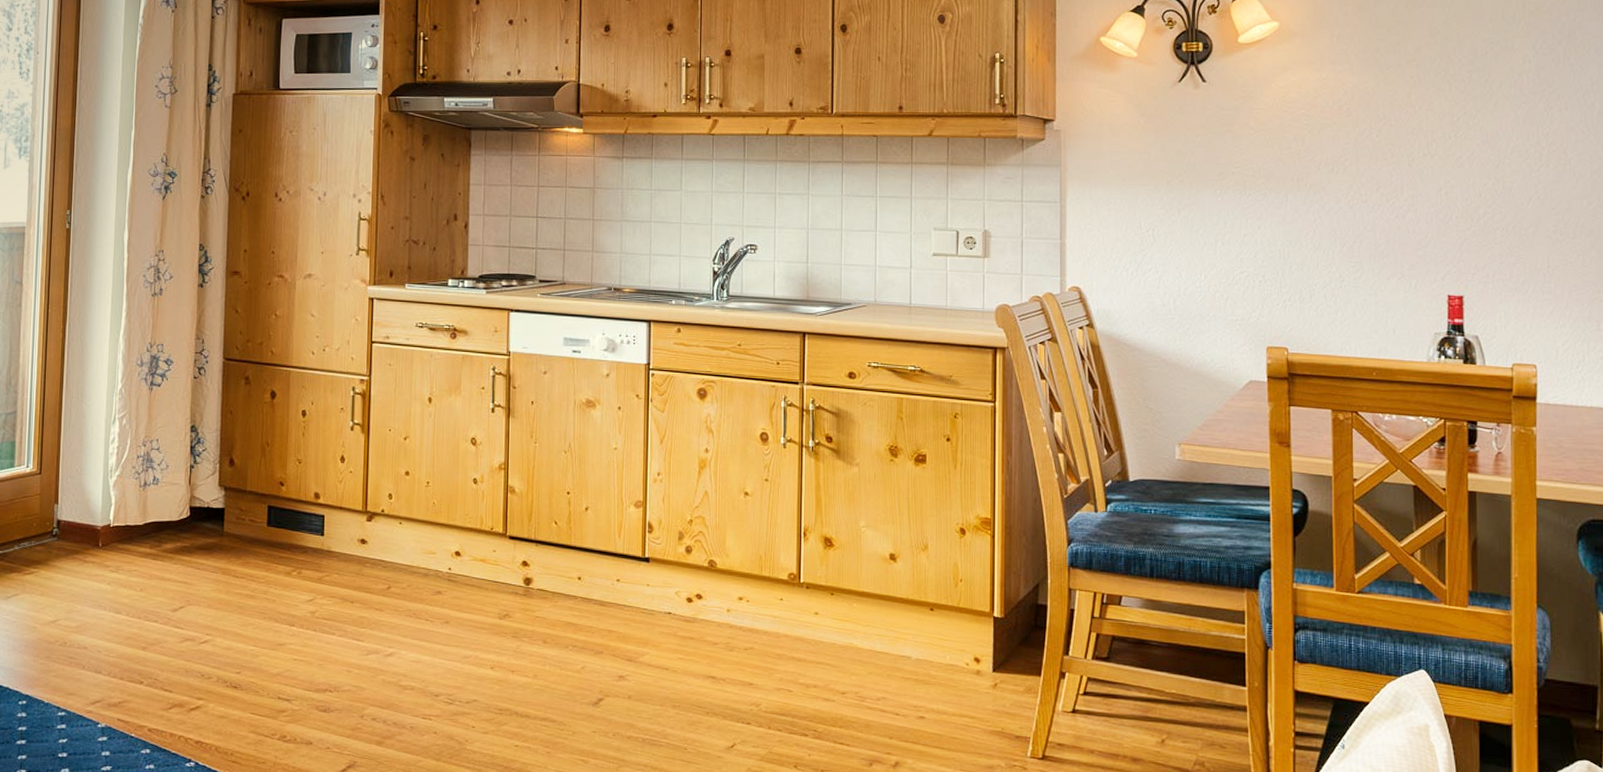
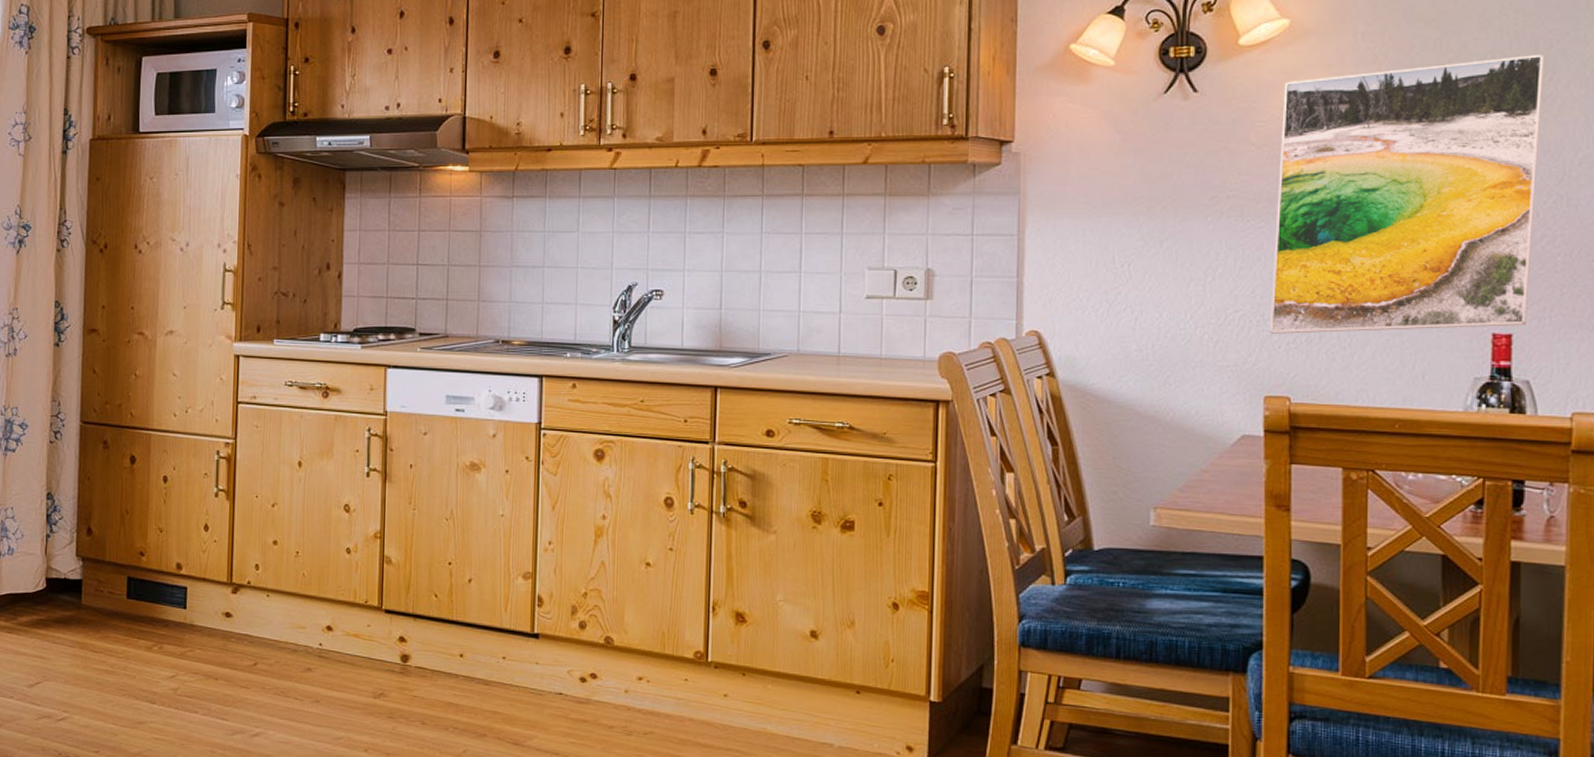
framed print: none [1269,58,1482,293] -> present [1270,53,1545,334]

